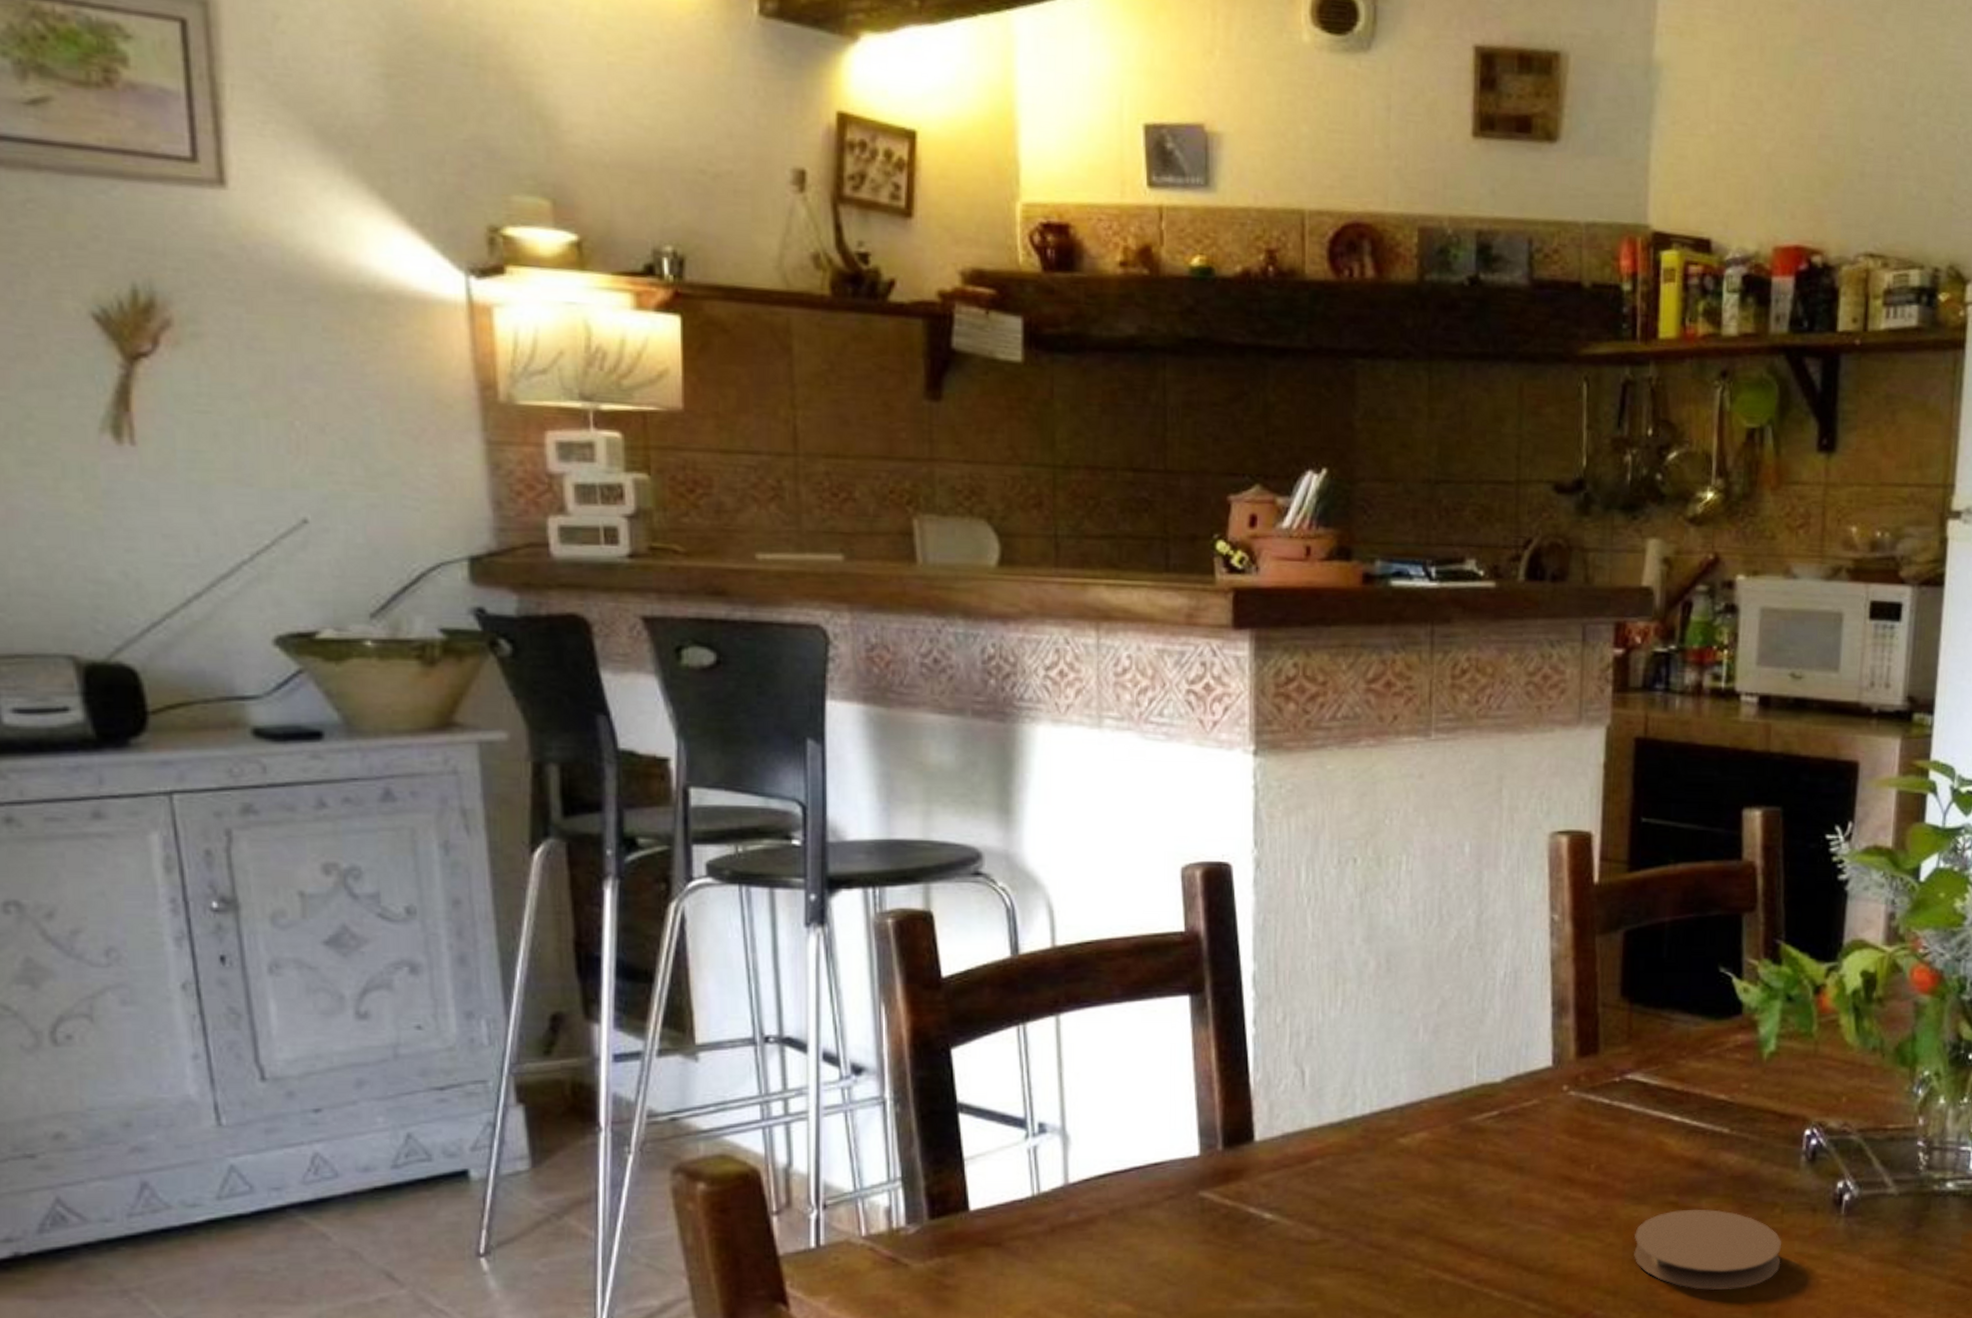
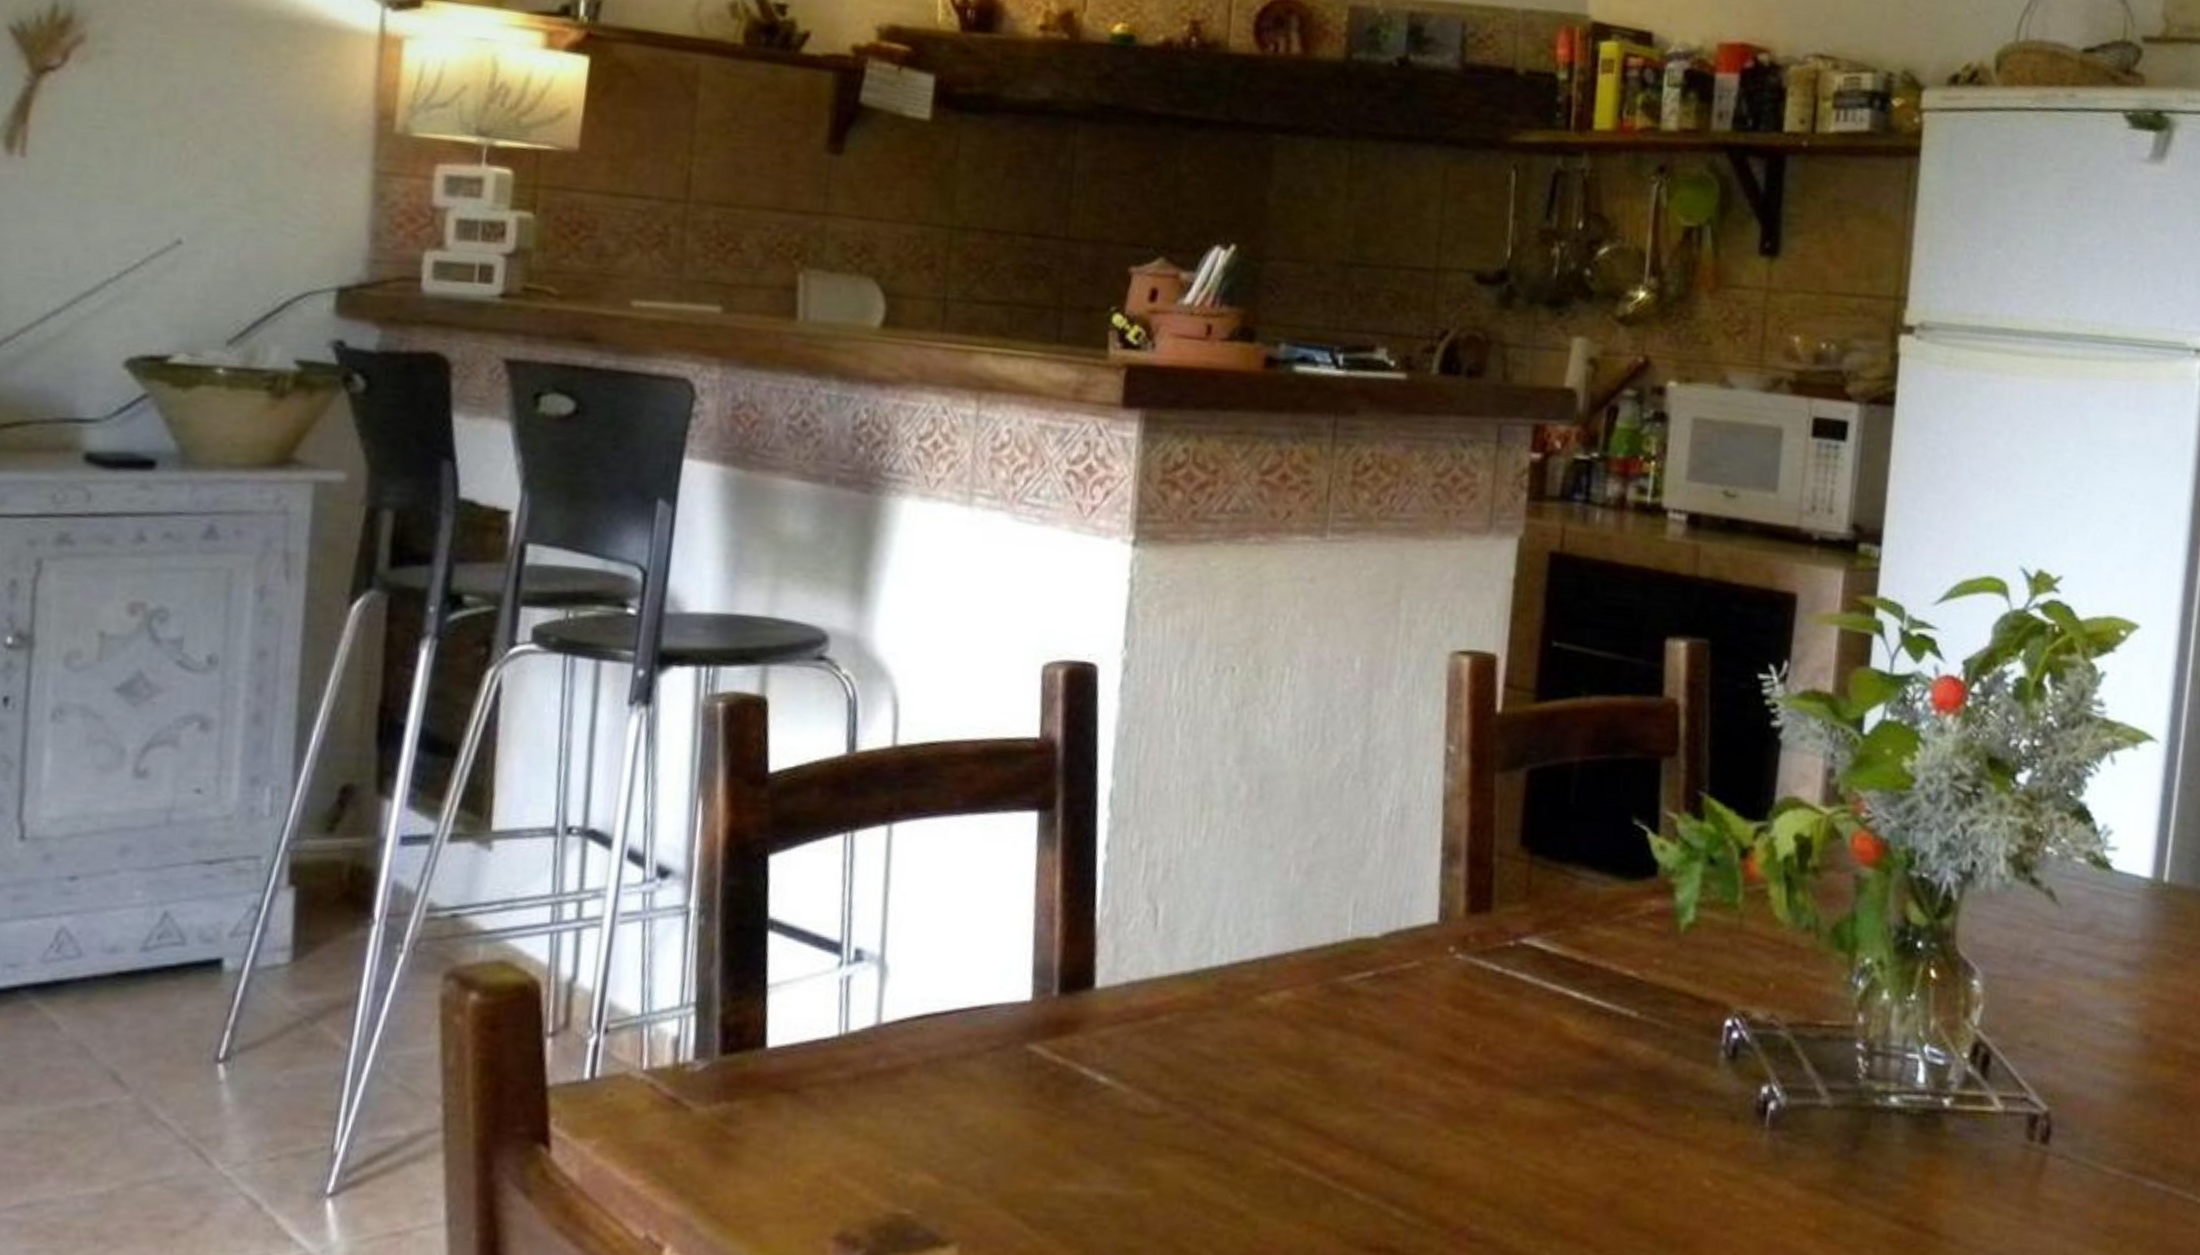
coaster: present [1634,1209,1782,1290] -> none [1520,1106,1695,1211]

